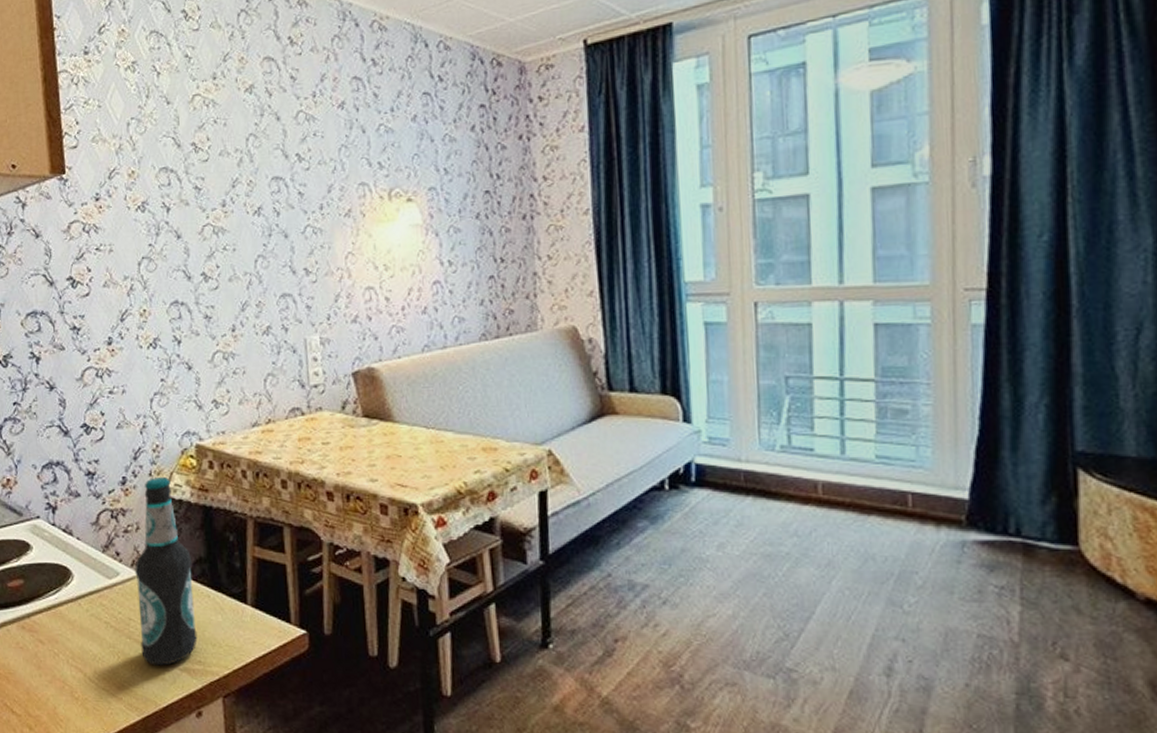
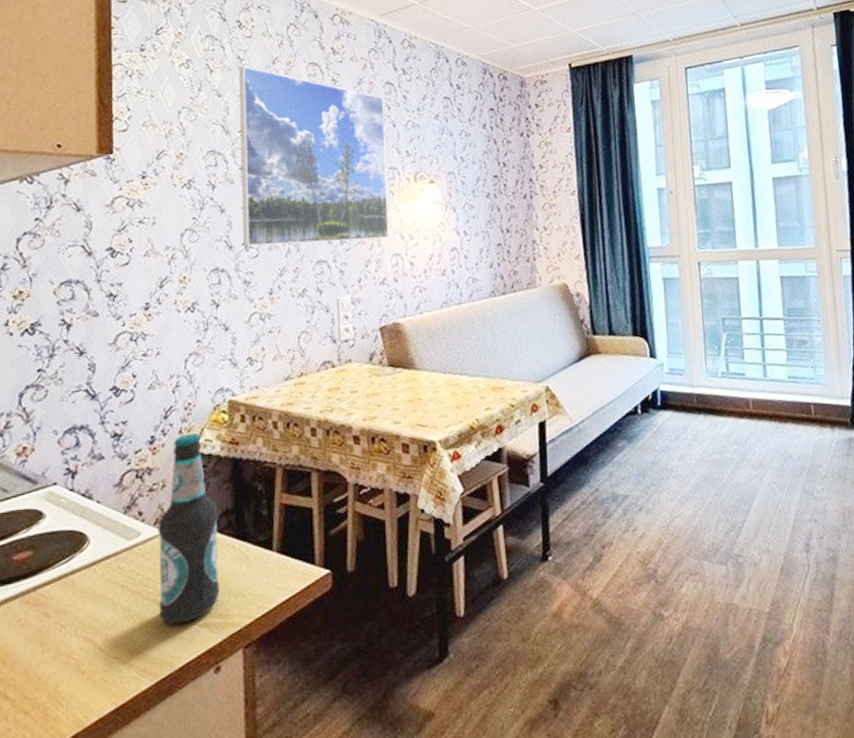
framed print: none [187,65,361,277] -> present [238,66,389,247]

